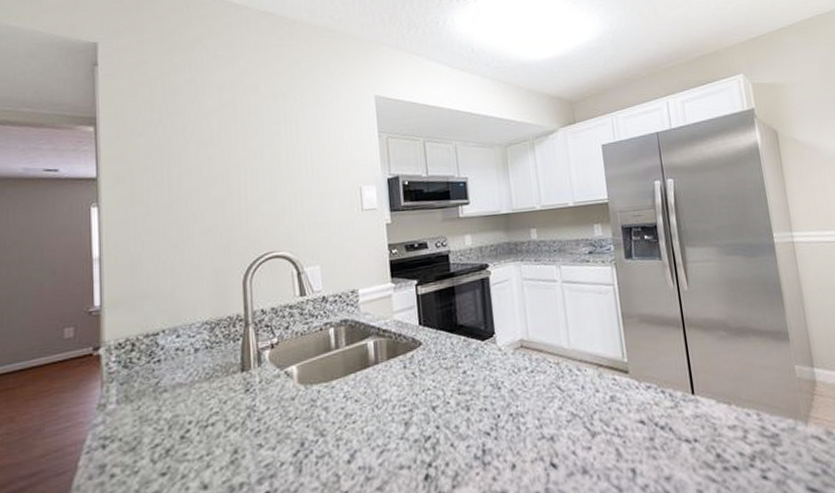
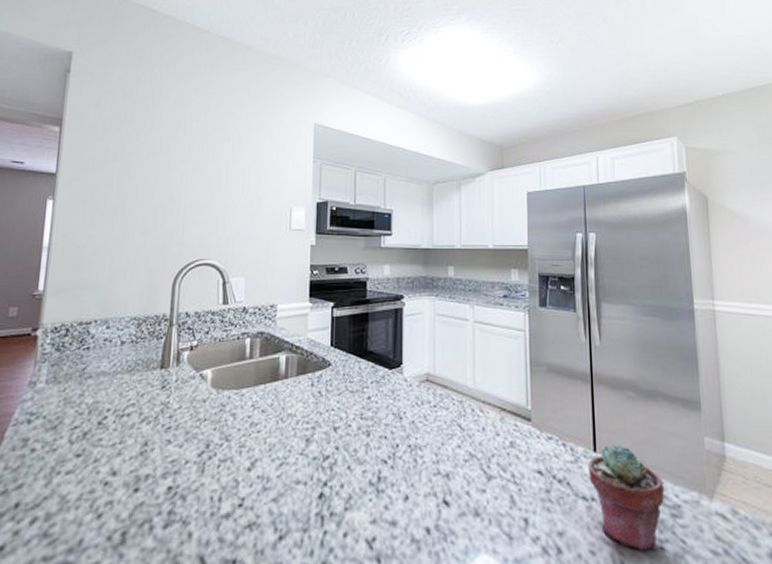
potted succulent: none [687,384,763,483] -> present [588,443,665,551]

